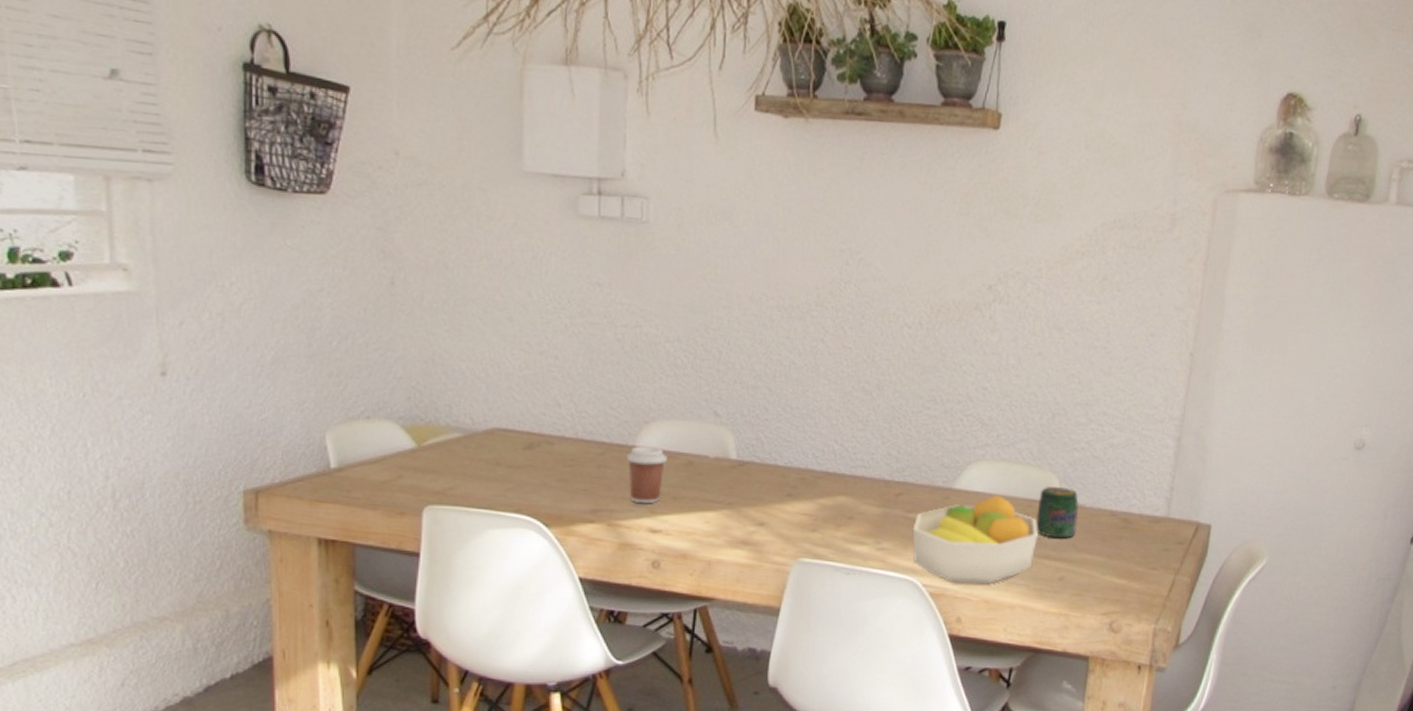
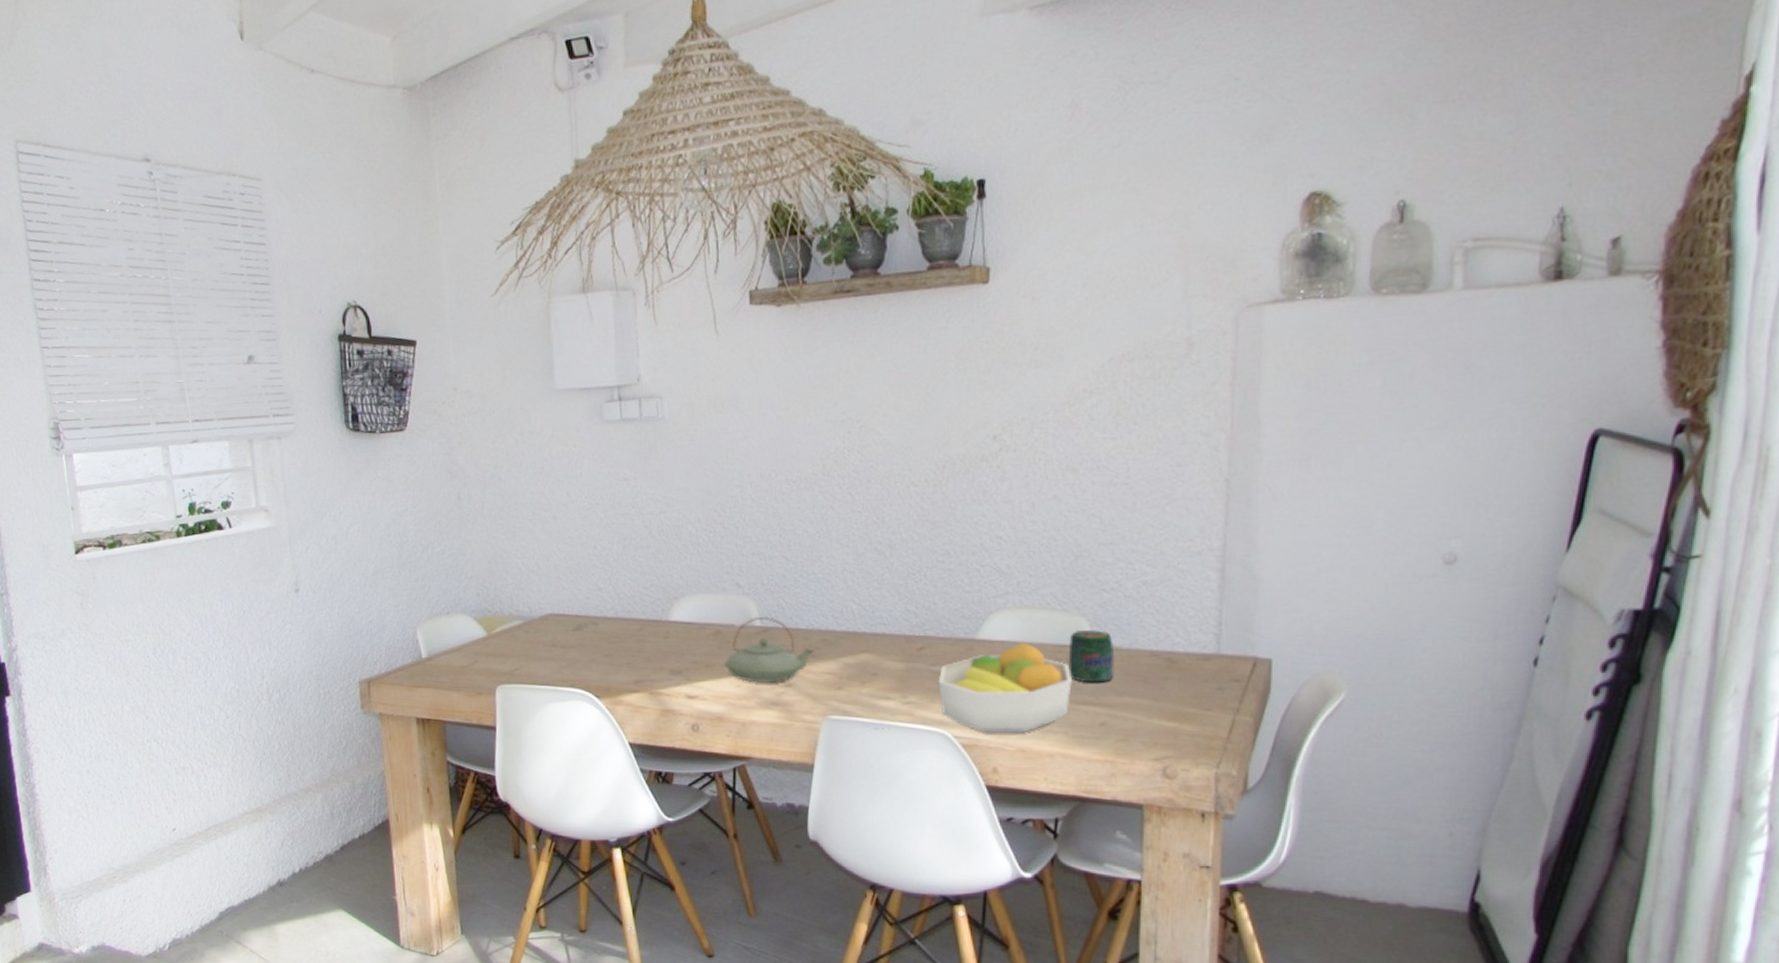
coffee cup: present [627,446,667,504] -> none [662,620,698,673]
teapot: none [695,449,791,521] -> present [725,616,814,683]

